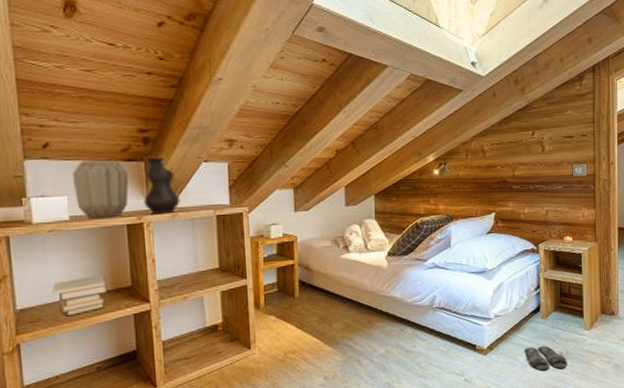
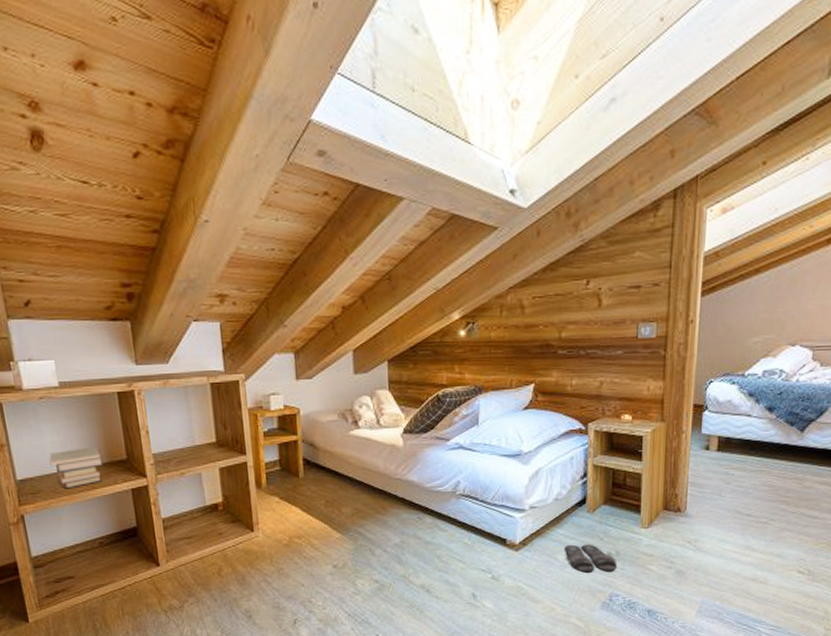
vase: present [71,160,129,218] -> none [56,319,117,384]
vase: present [142,157,180,215] -> none [128,315,171,382]

